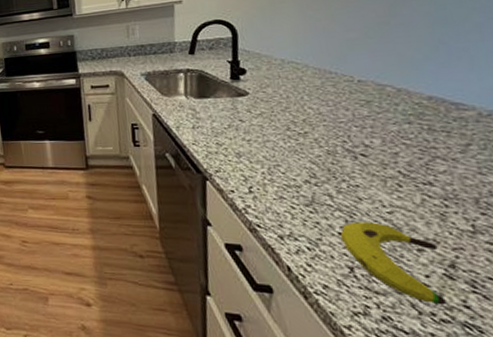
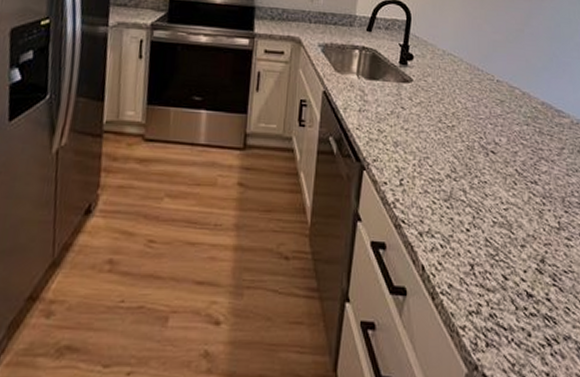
banana: present [339,222,447,304] -> none [467,218,535,298]

